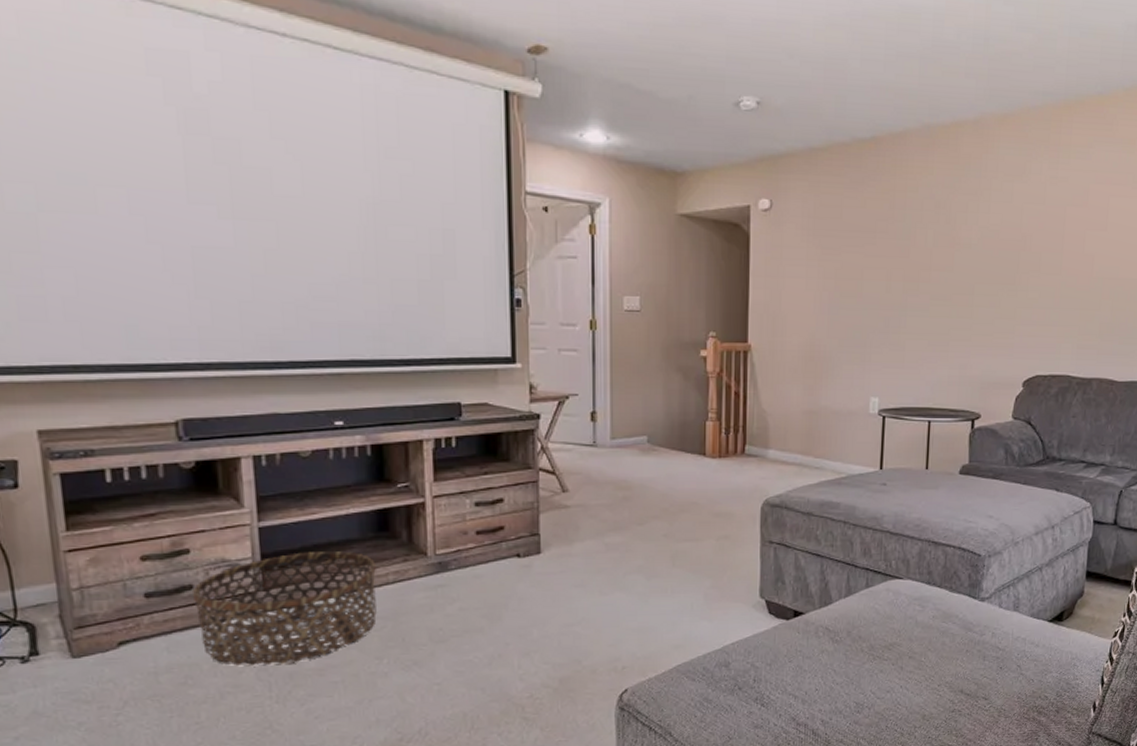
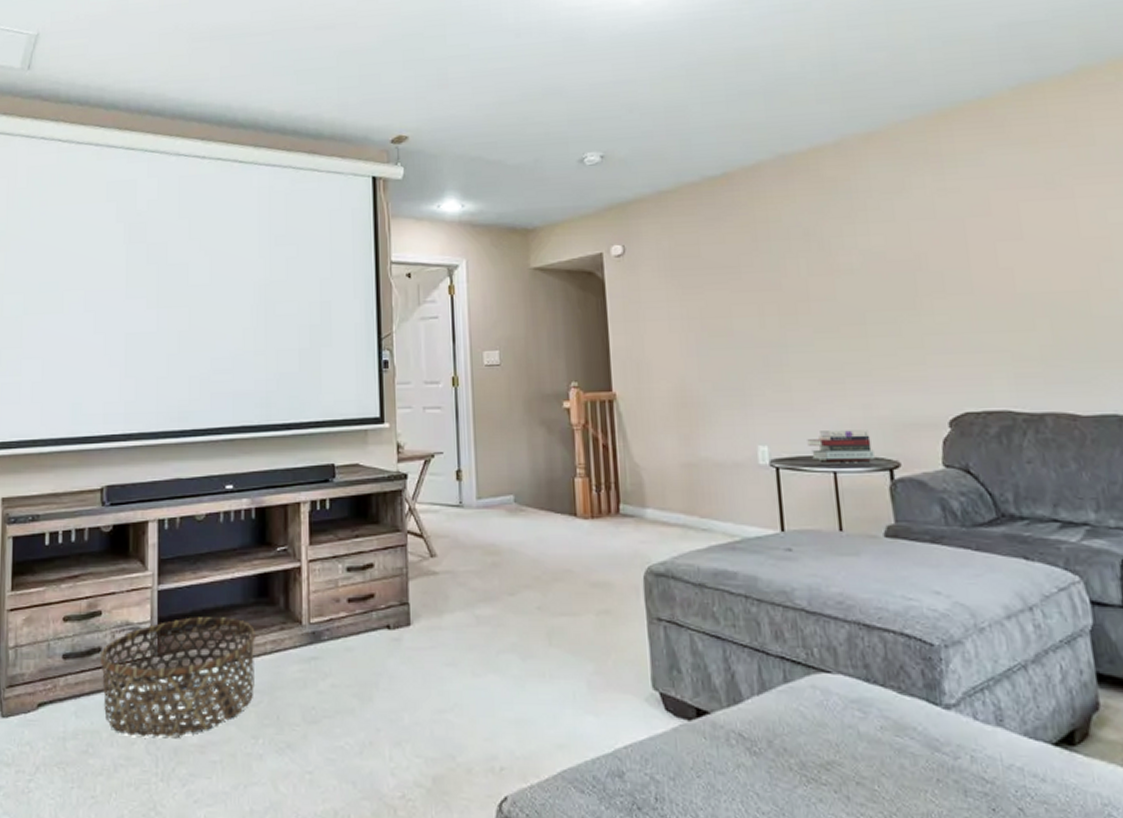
books: none [911,386,962,413] -> present [807,430,875,462]

